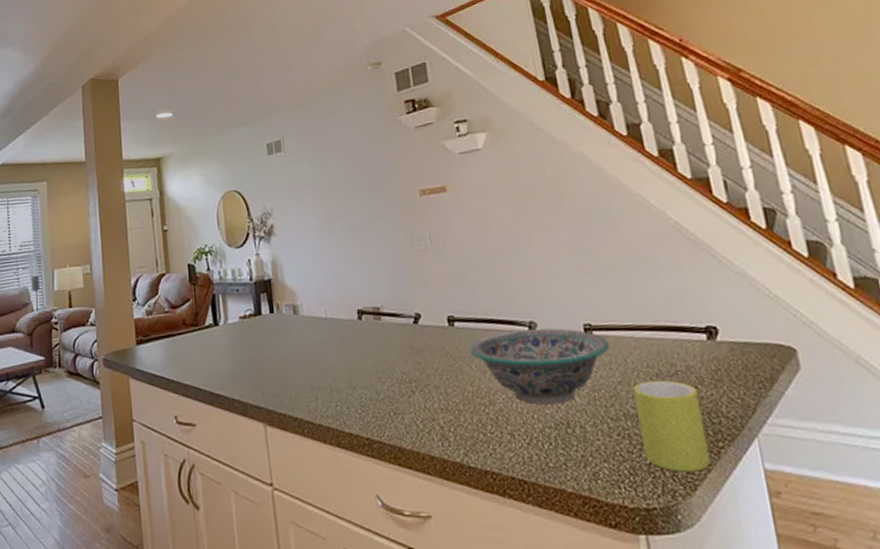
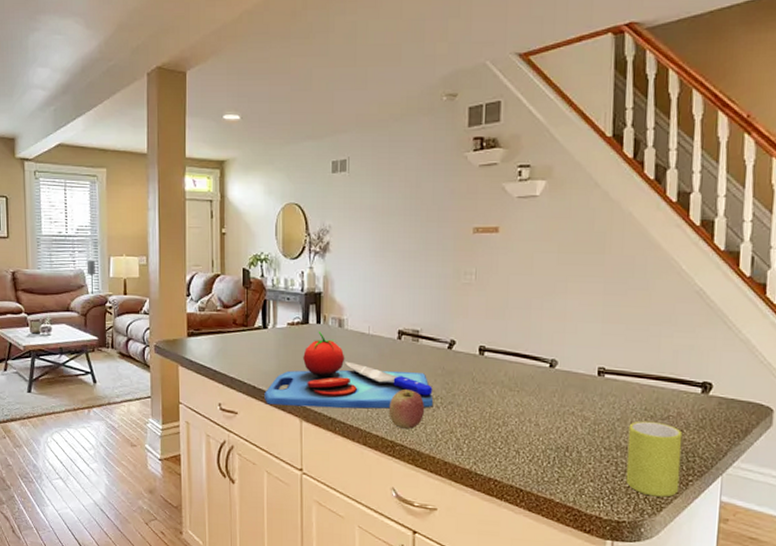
chopping board: none [222,321,408,411] -> present [264,331,434,409]
apple: none [359,375,400,422] -> present [388,389,425,429]
decorative bowl: present [469,328,610,405] -> none [494,365,618,431]

